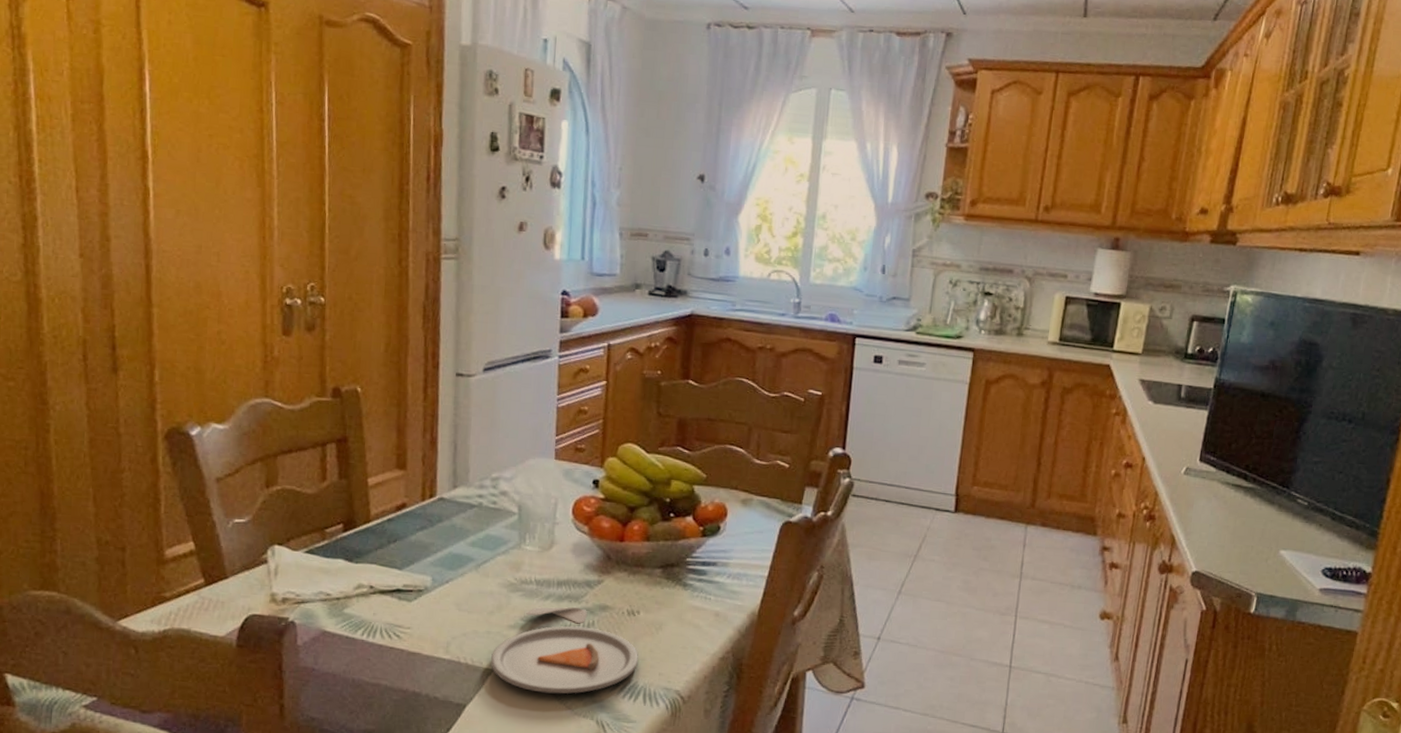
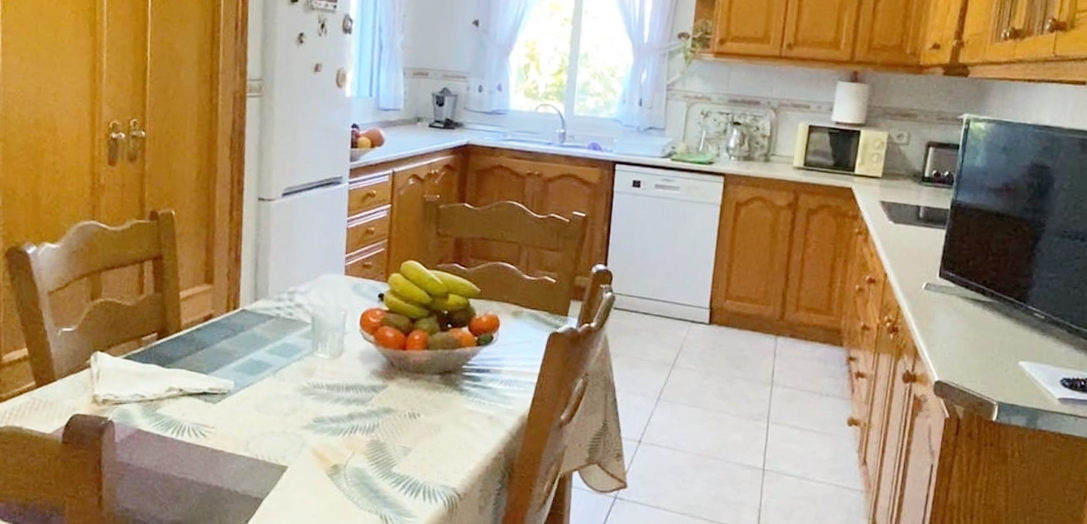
dinner plate: present [490,607,638,694] -> none [285,409,419,490]

